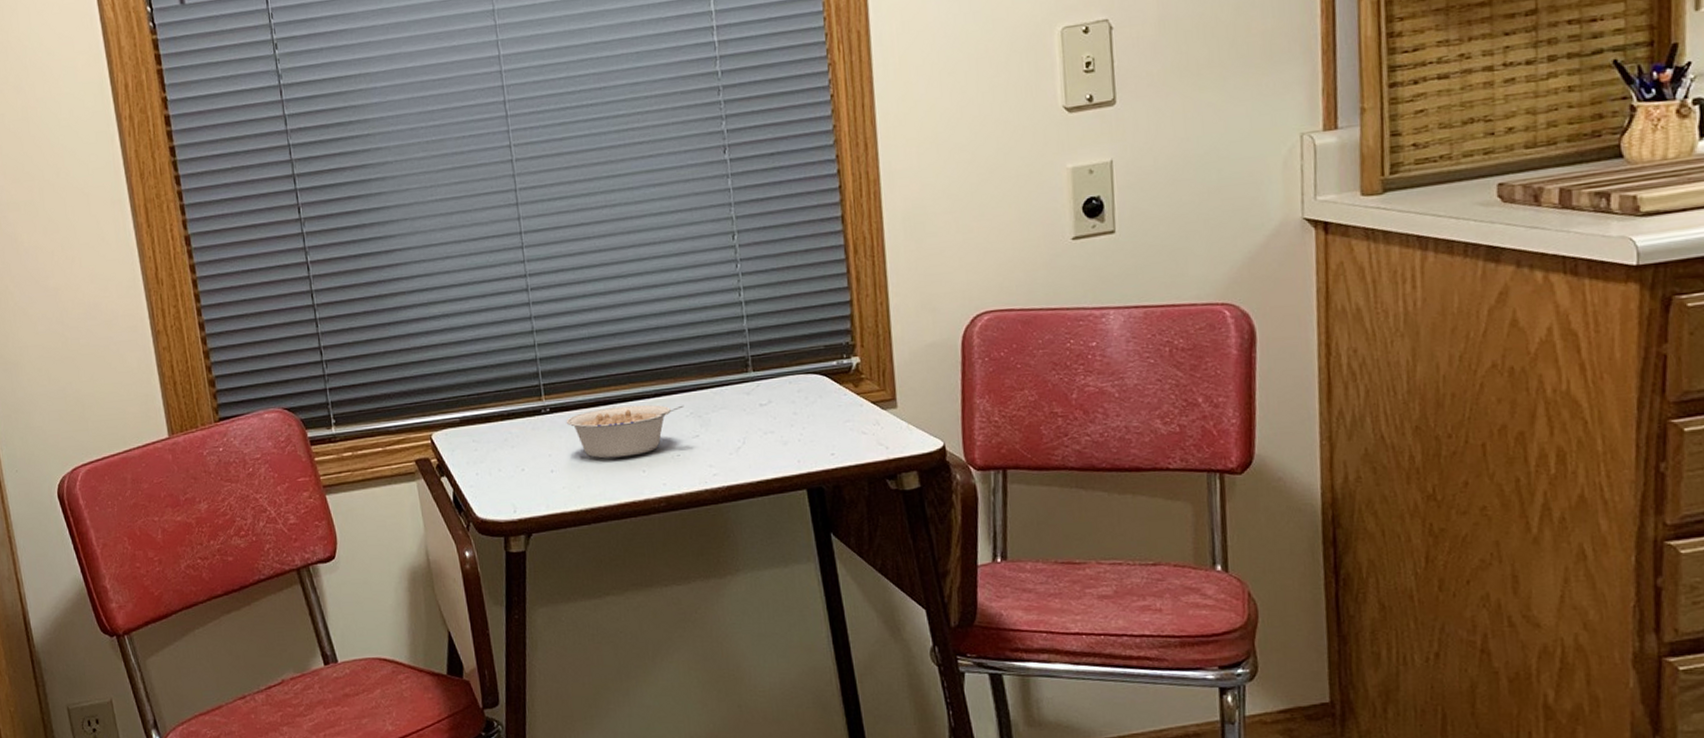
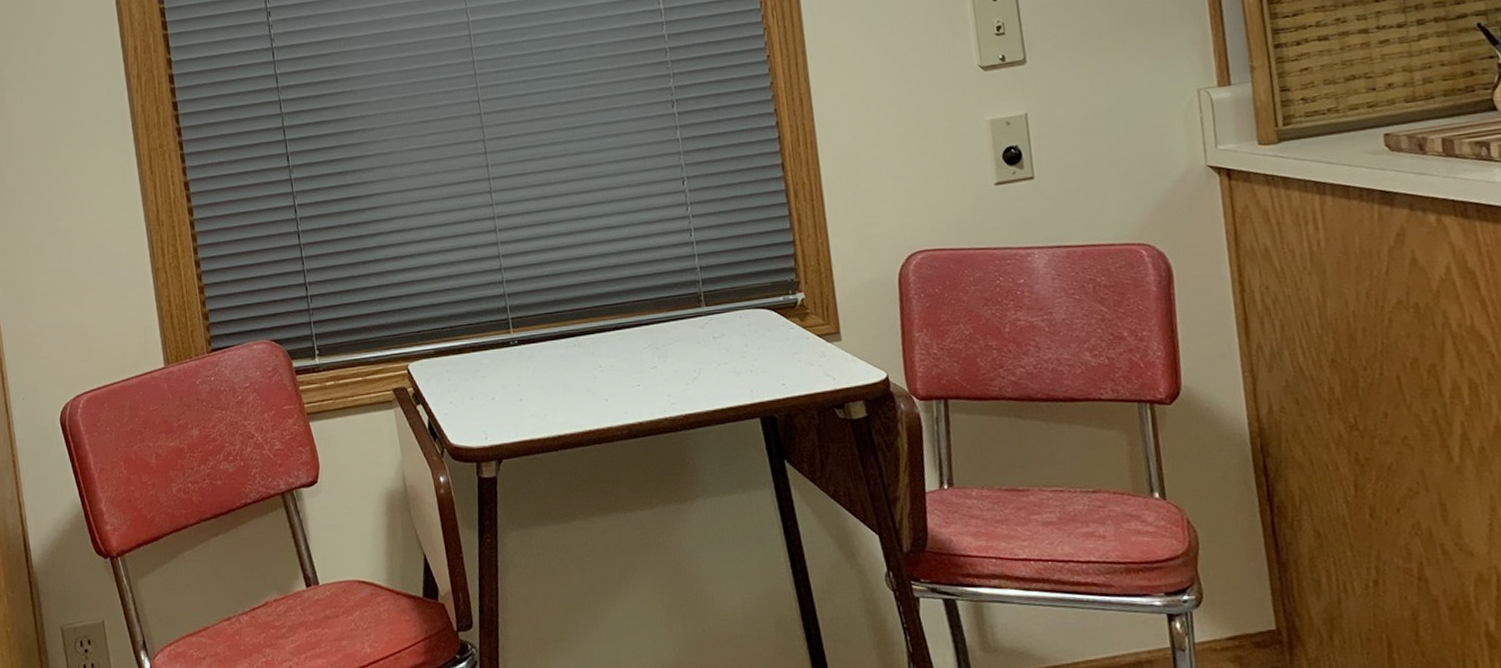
legume: present [566,404,684,459] -> none [533,337,643,388]

